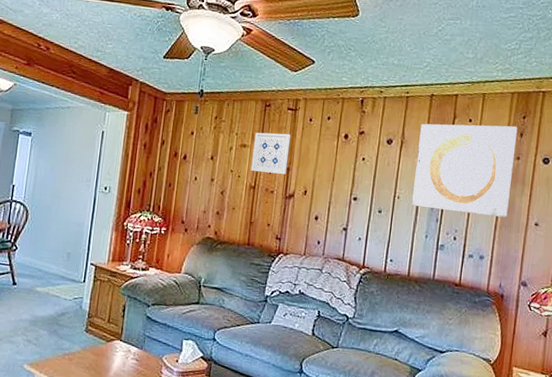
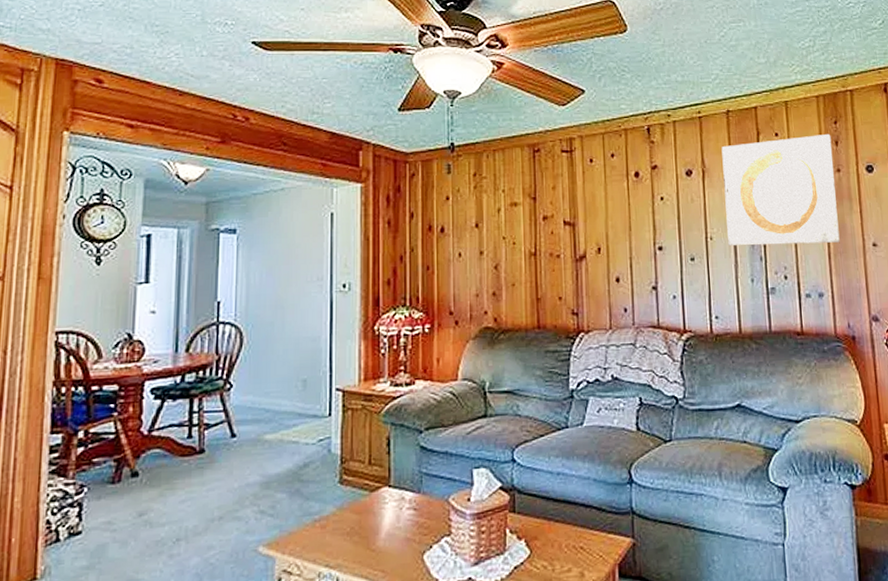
wall art: present [251,132,291,175] -> none [526,182,572,235]

